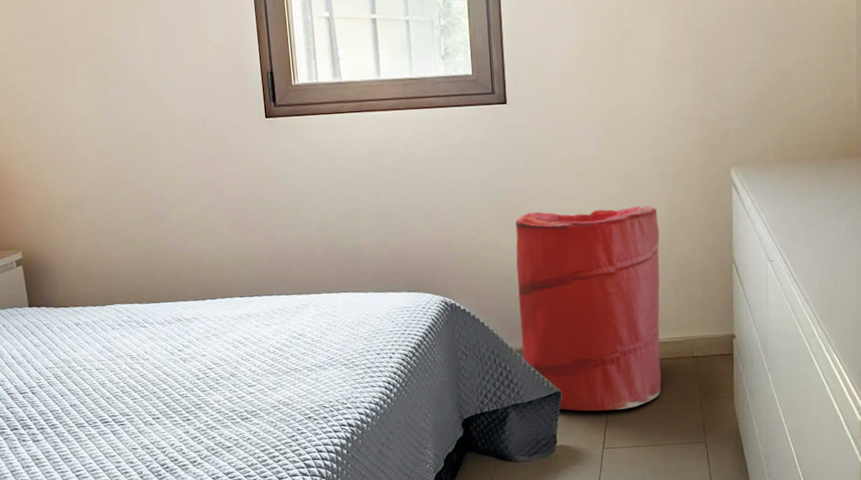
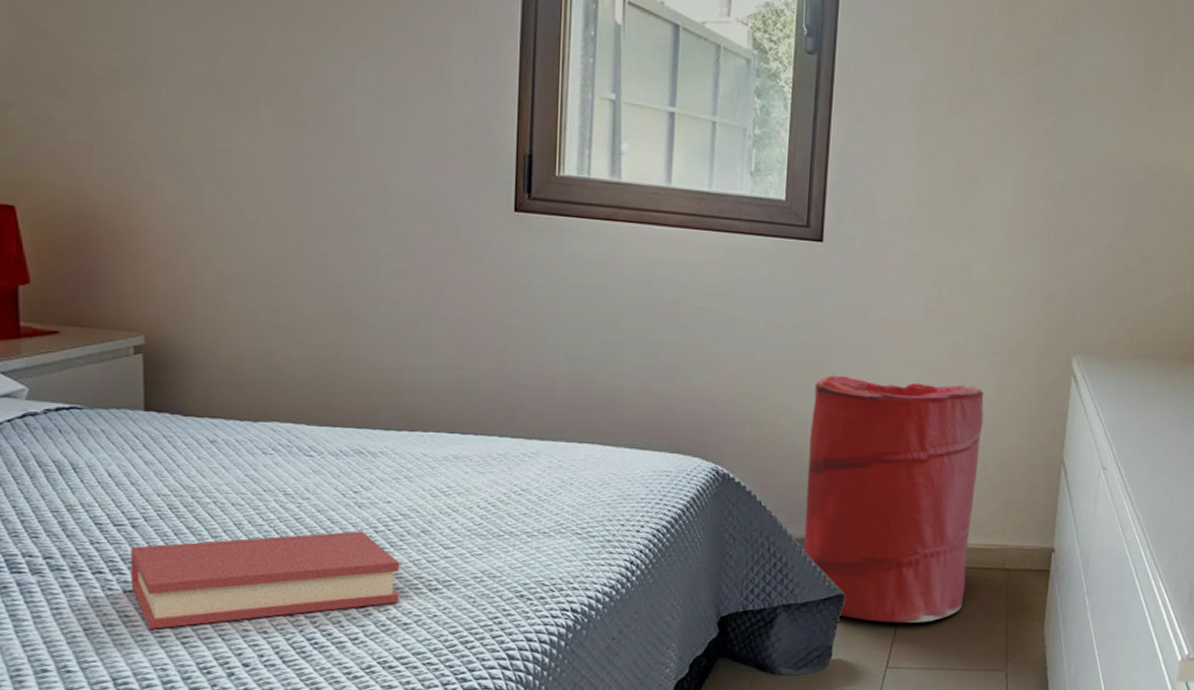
hardback book: none [33,379,222,467] -> present [131,531,400,629]

